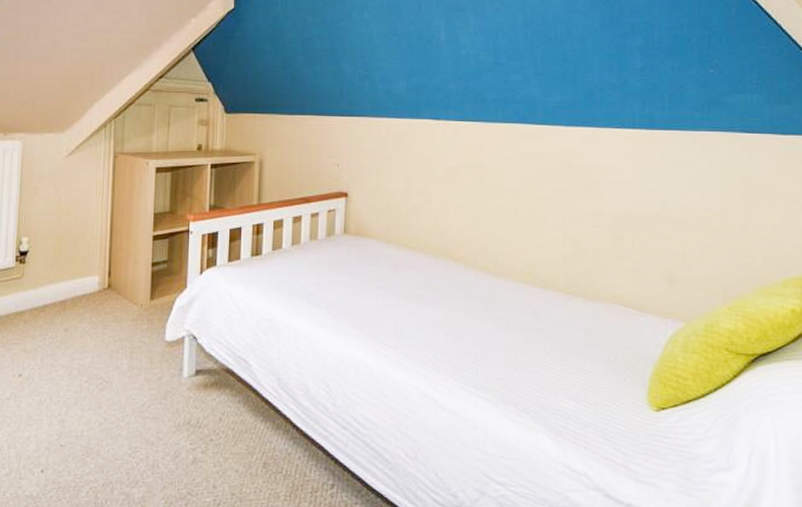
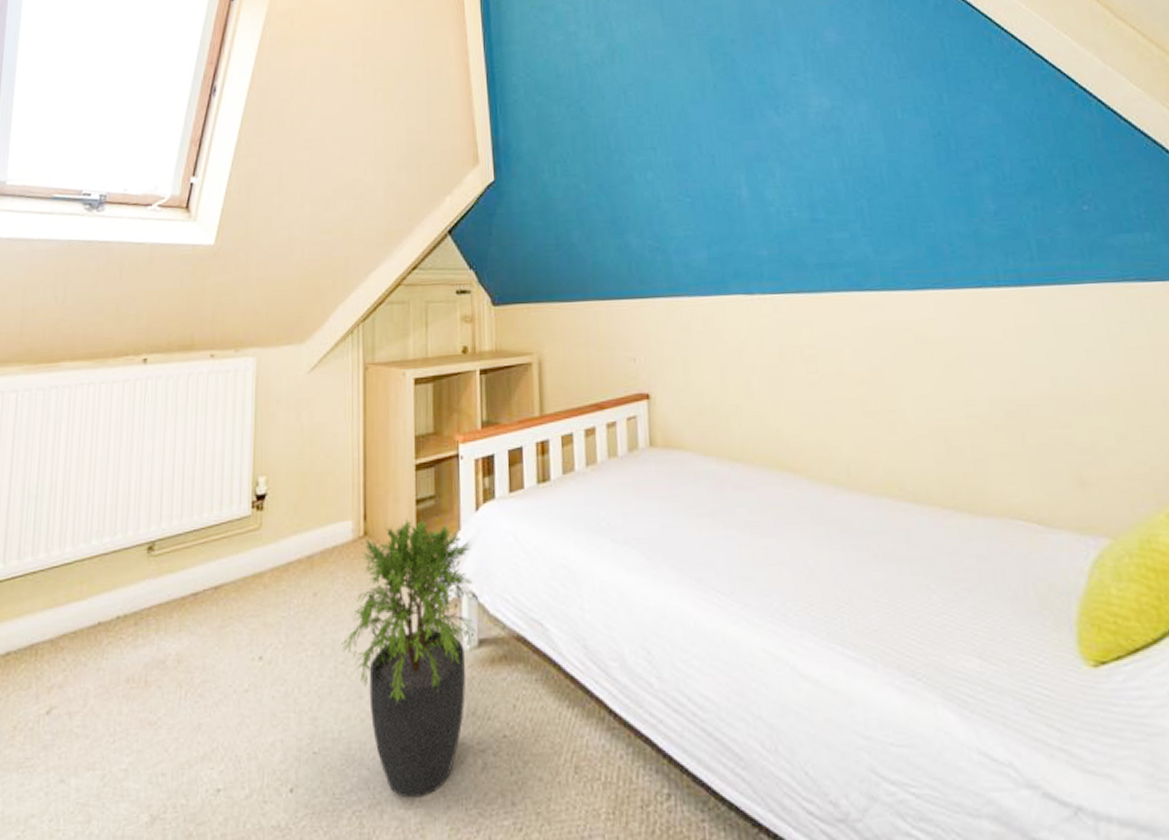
potted plant: none [86,276,195,480] -> present [341,518,477,797]

